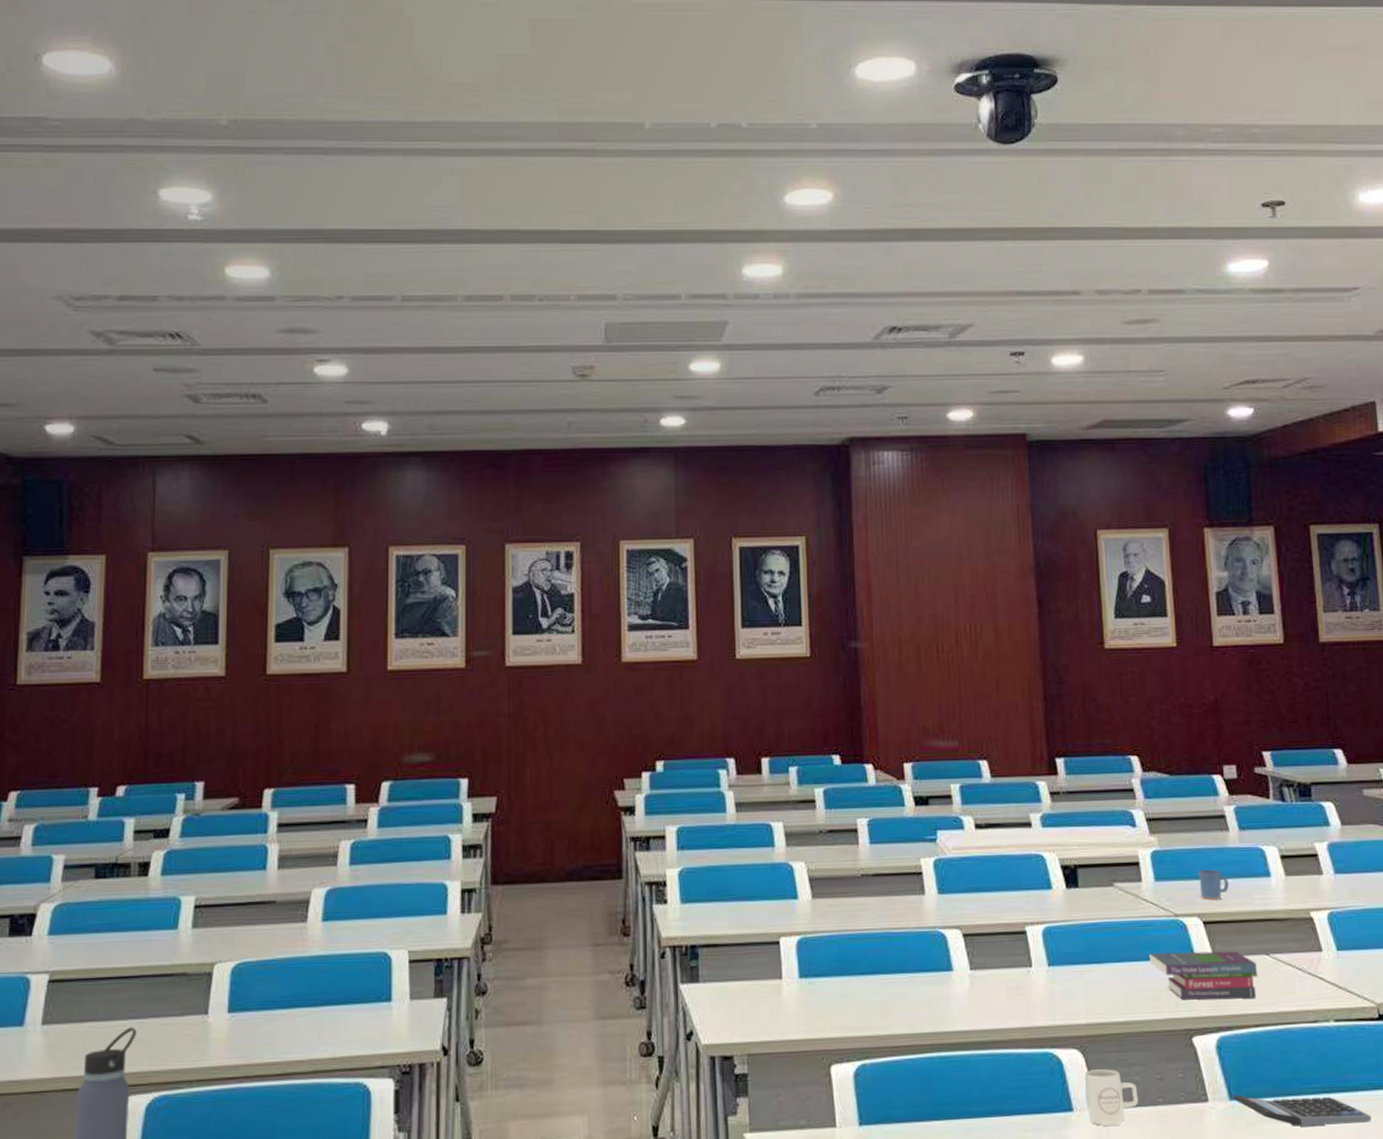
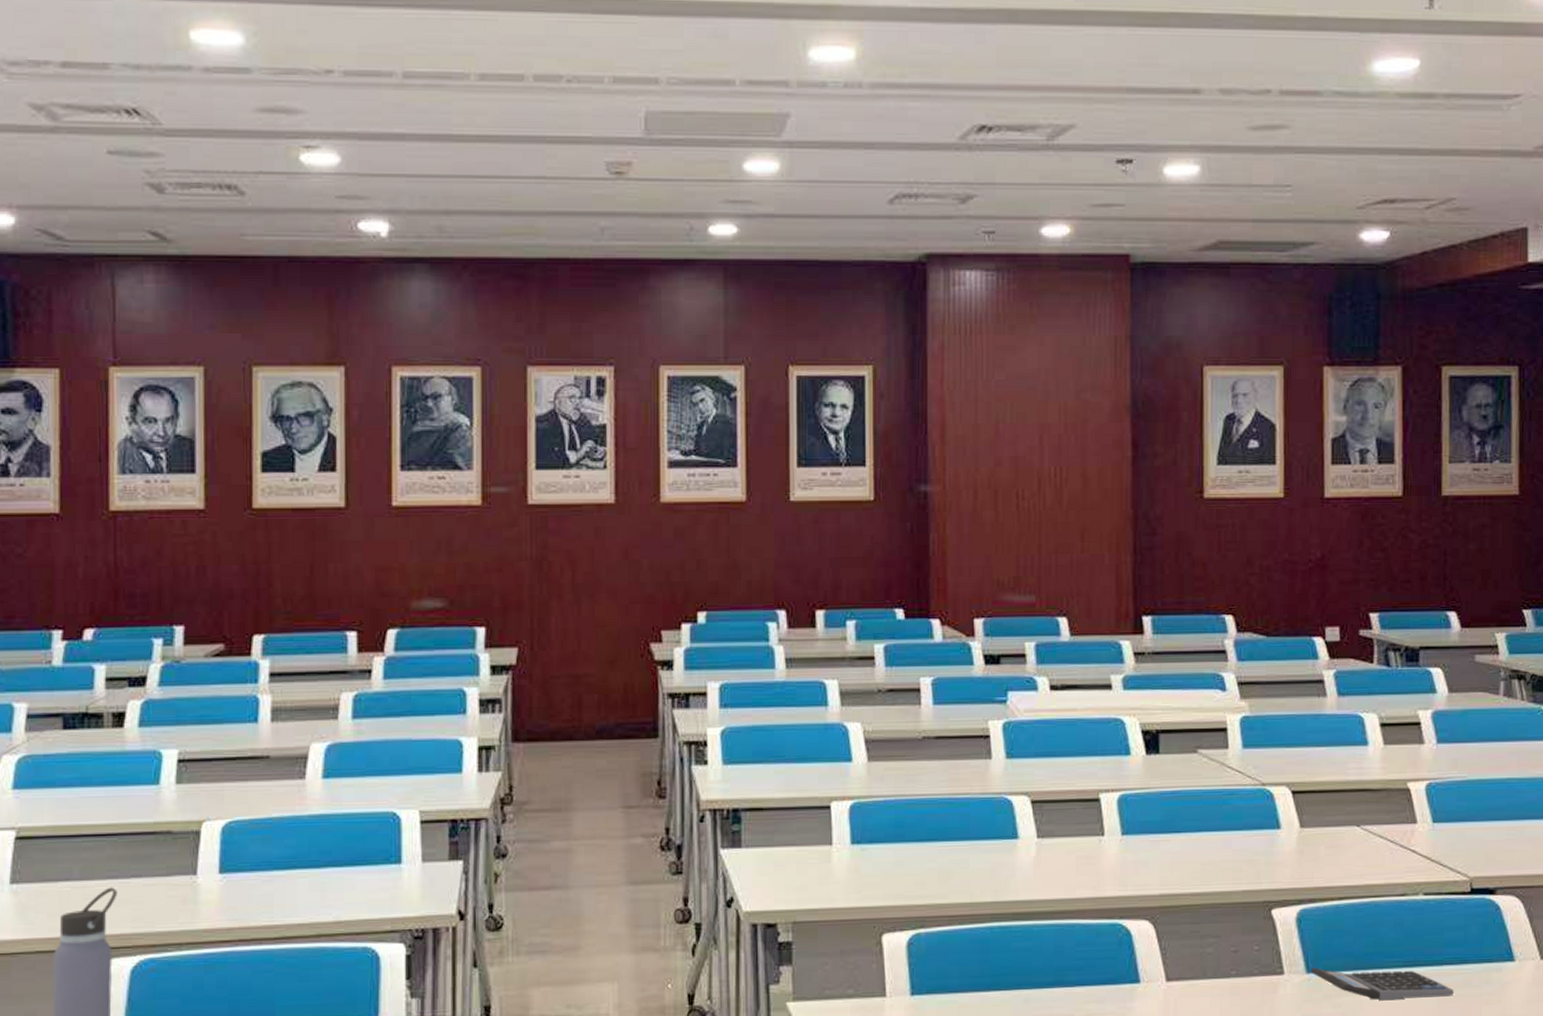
mug: present [1085,1069,1139,1126] -> none [1154,941,1210,998]
books: present [1149,950,1258,1000] -> none [1231,821,1346,872]
mug: present [1198,869,1229,901] -> none [1290,736,1322,769]

